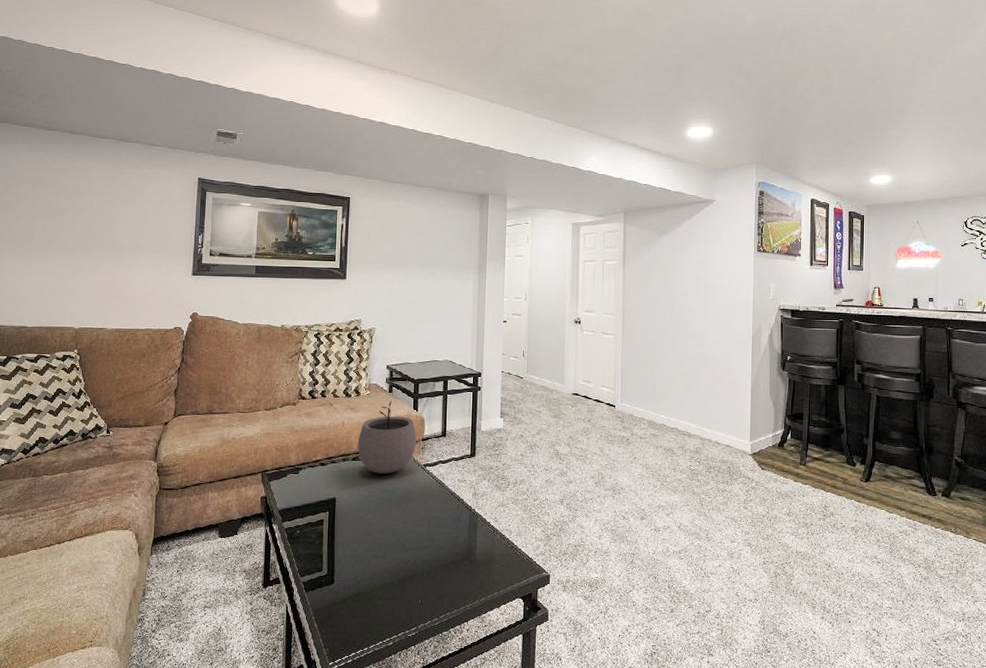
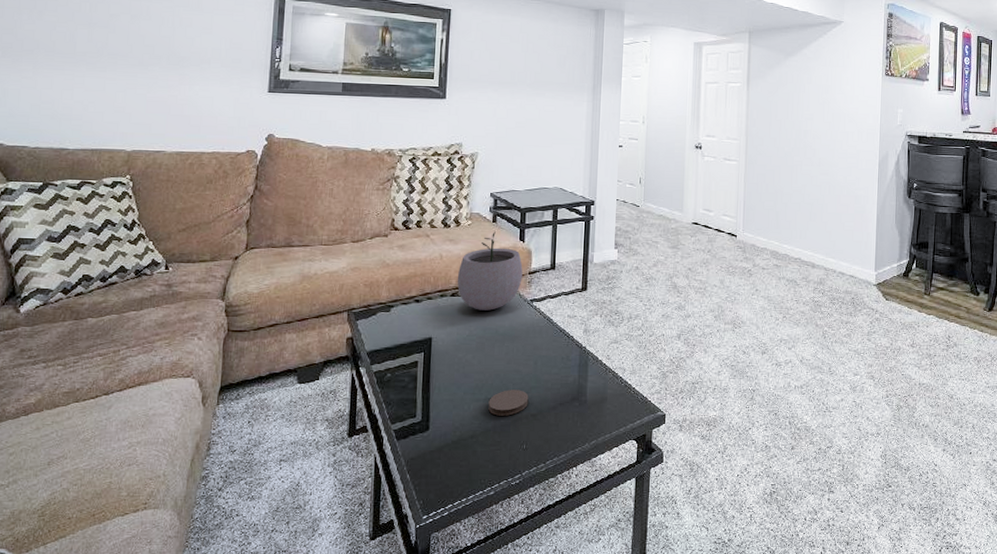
coaster: none [387,548,423,572] -> present [488,390,529,416]

